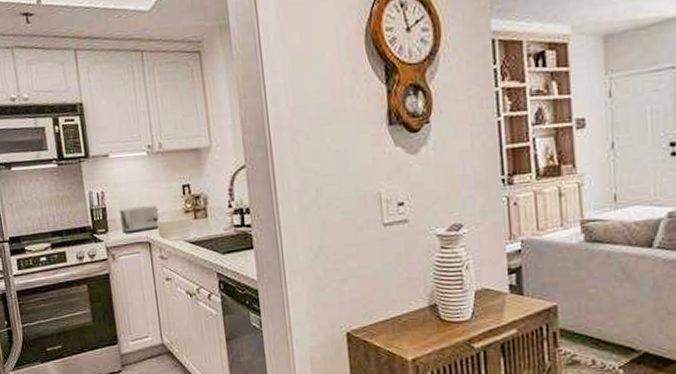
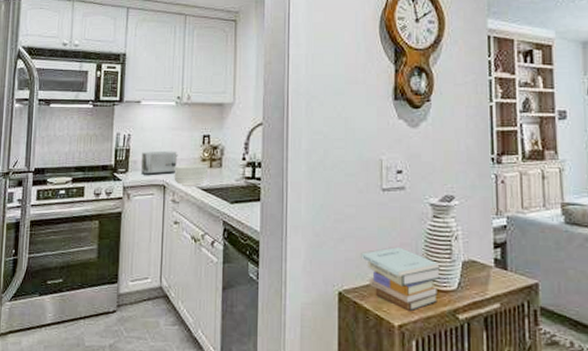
books: none [366,282,452,345] -> present [361,247,440,312]

